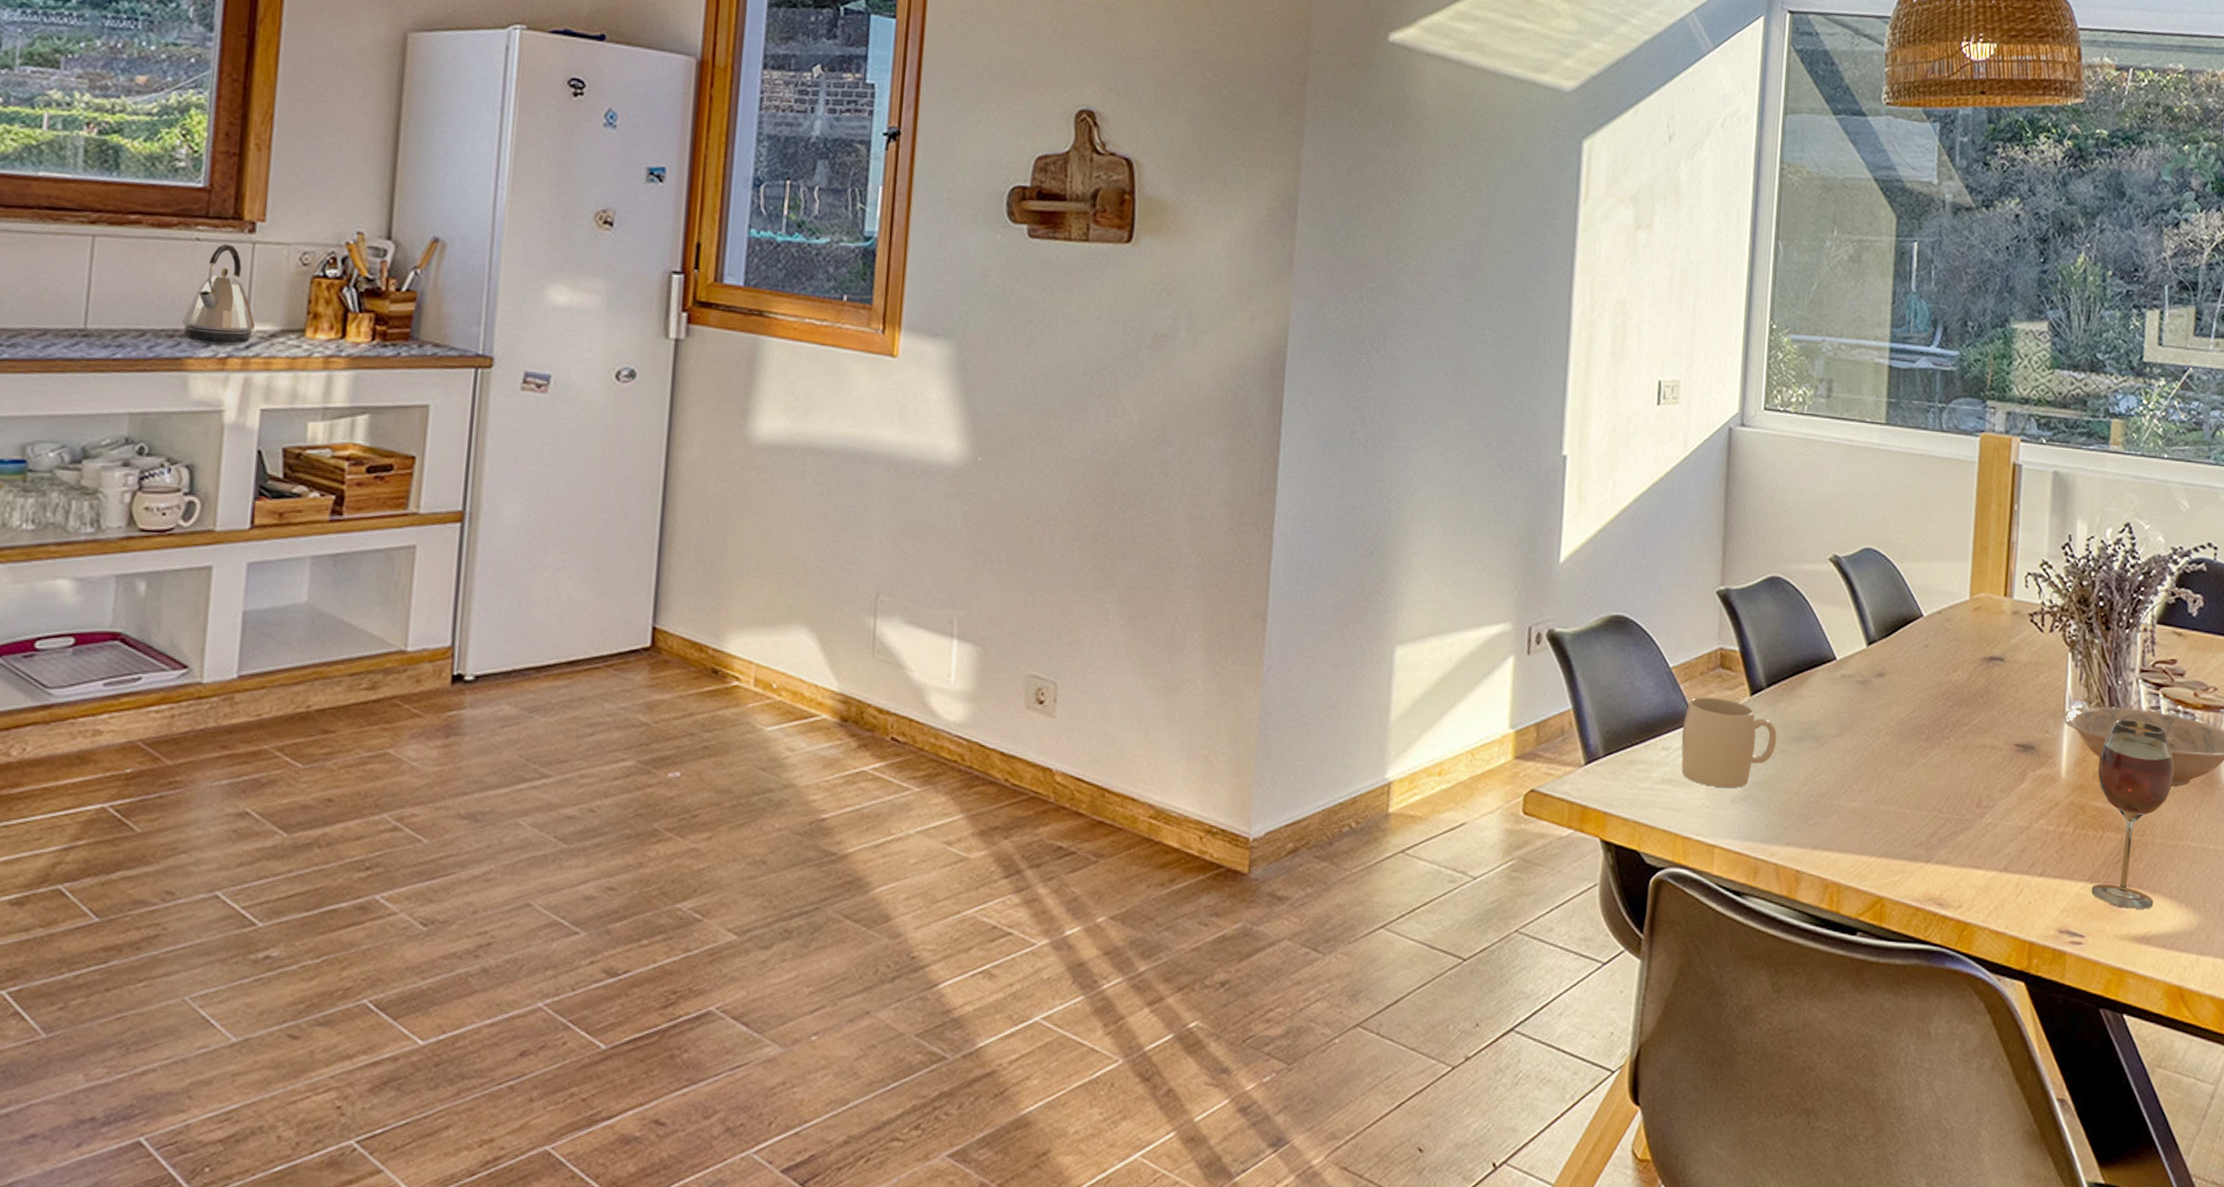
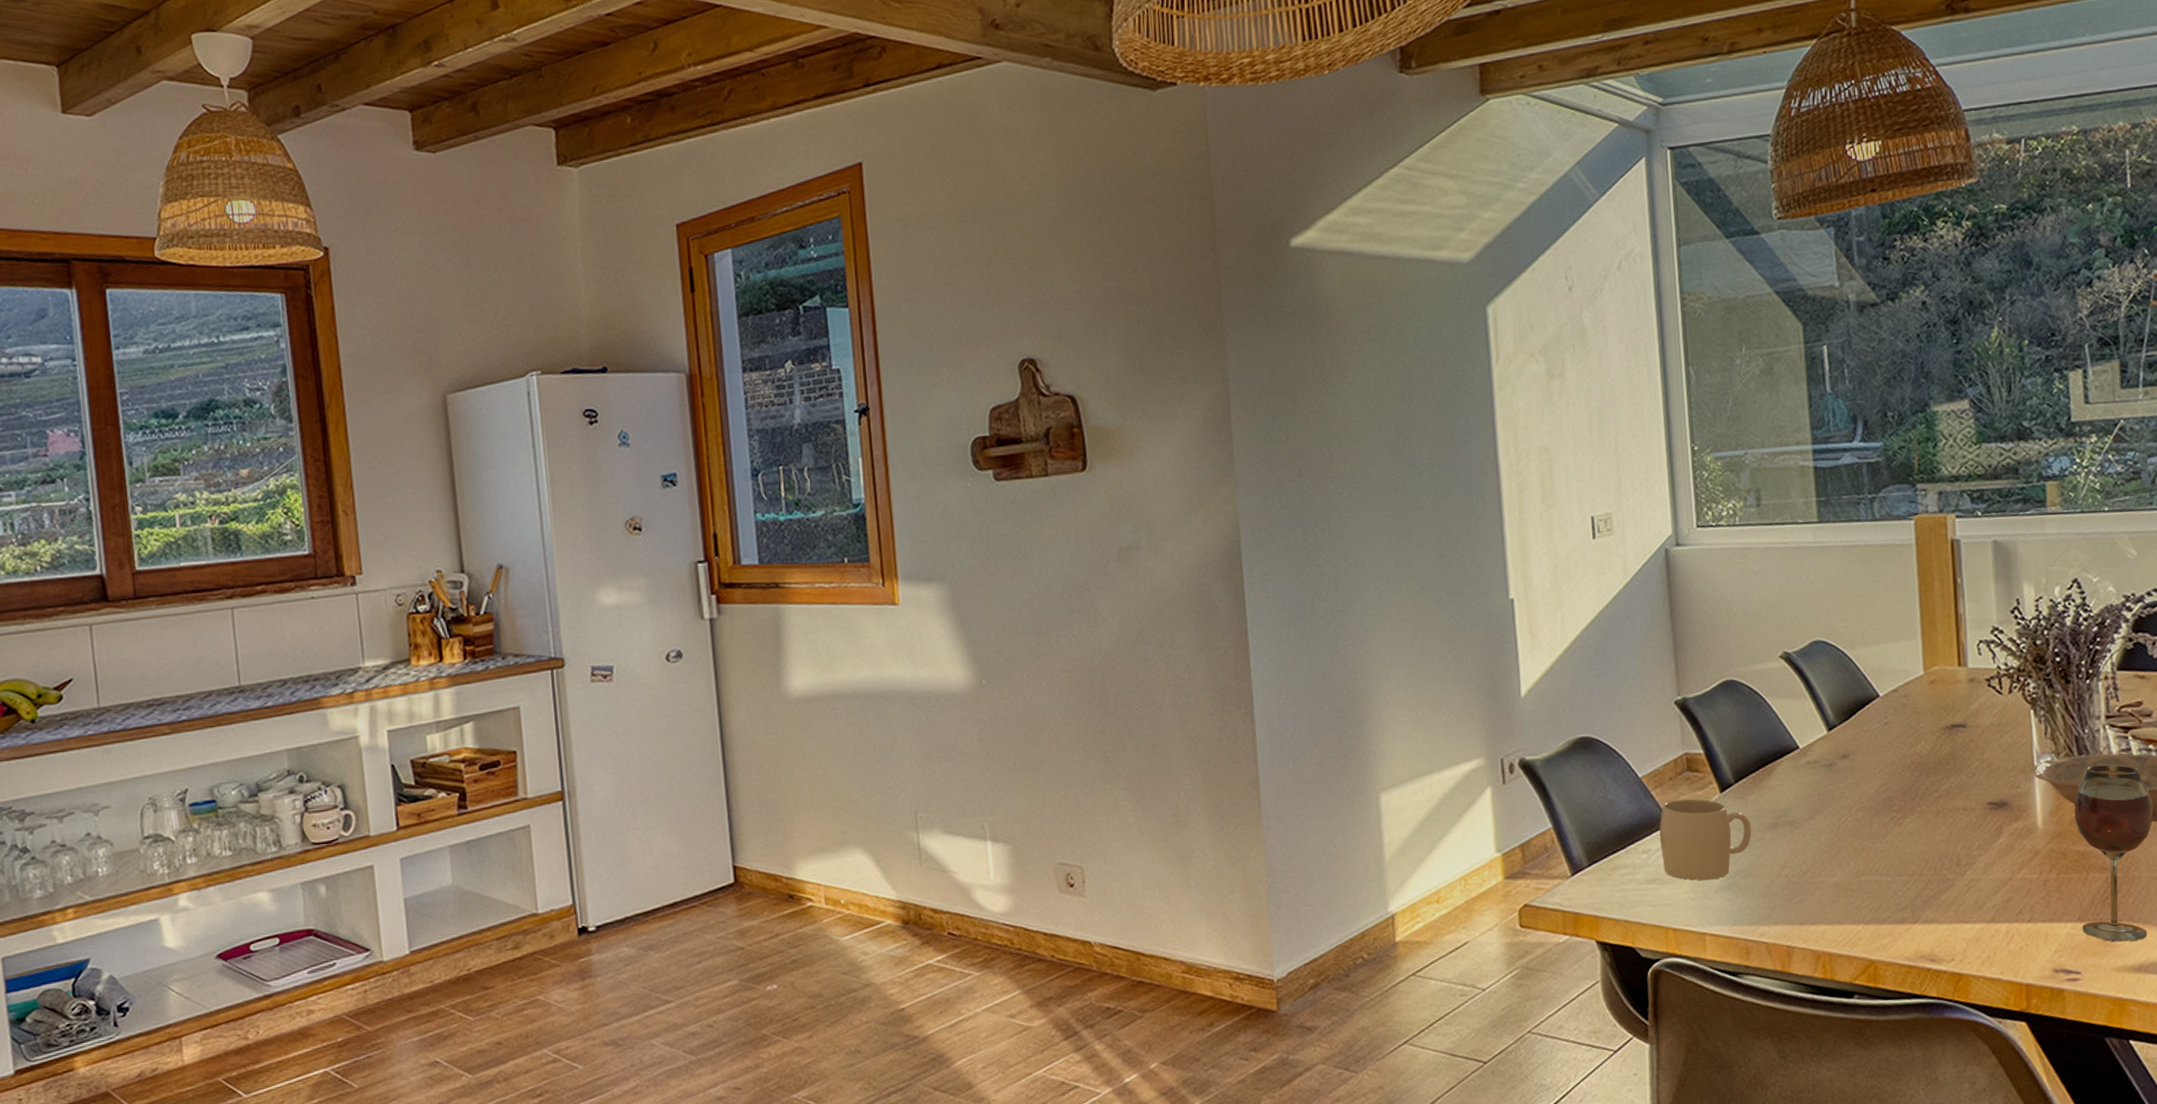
kettle: present [182,243,256,346] -> none [313,598,371,684]

